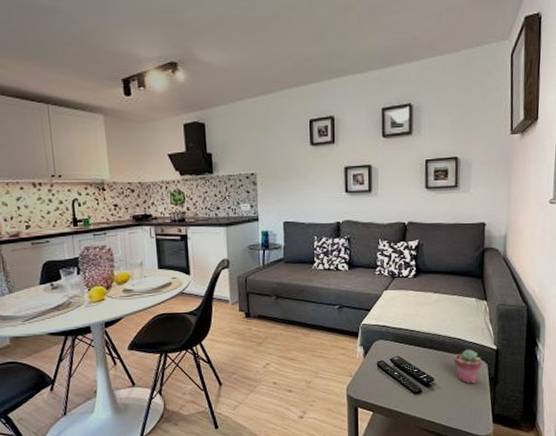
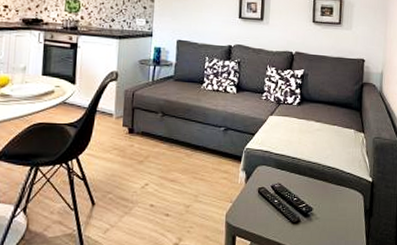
potted succulent: present [454,349,483,384] -> none [332,180,359,216]

